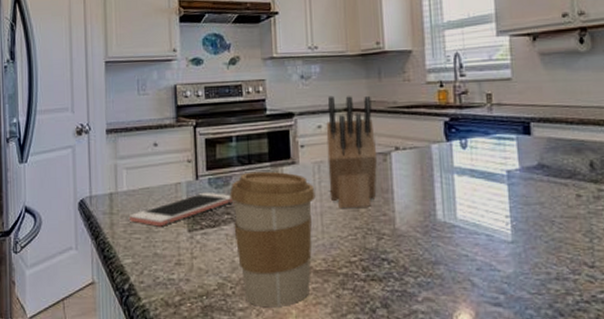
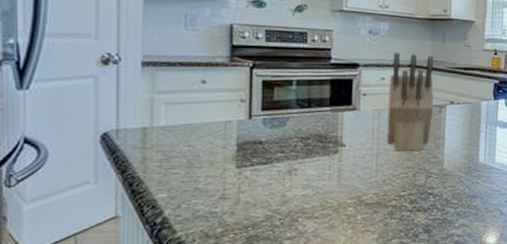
cell phone: present [129,192,233,227] -> none [167,131,288,162]
coffee cup: present [229,171,316,308] -> none [285,114,373,236]

